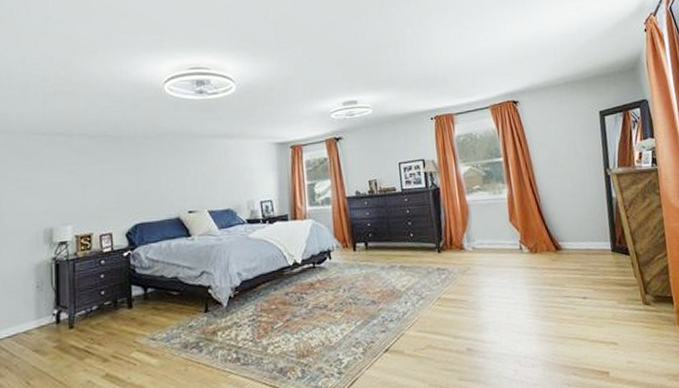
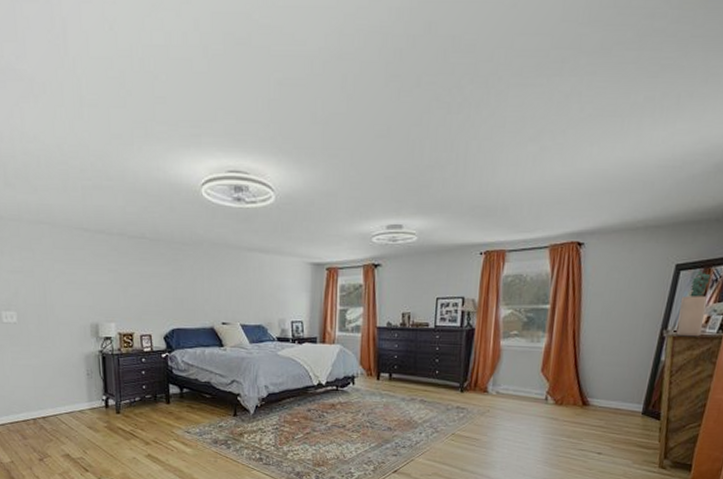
vase: none [613,112,640,173] -> present [676,268,711,337]

